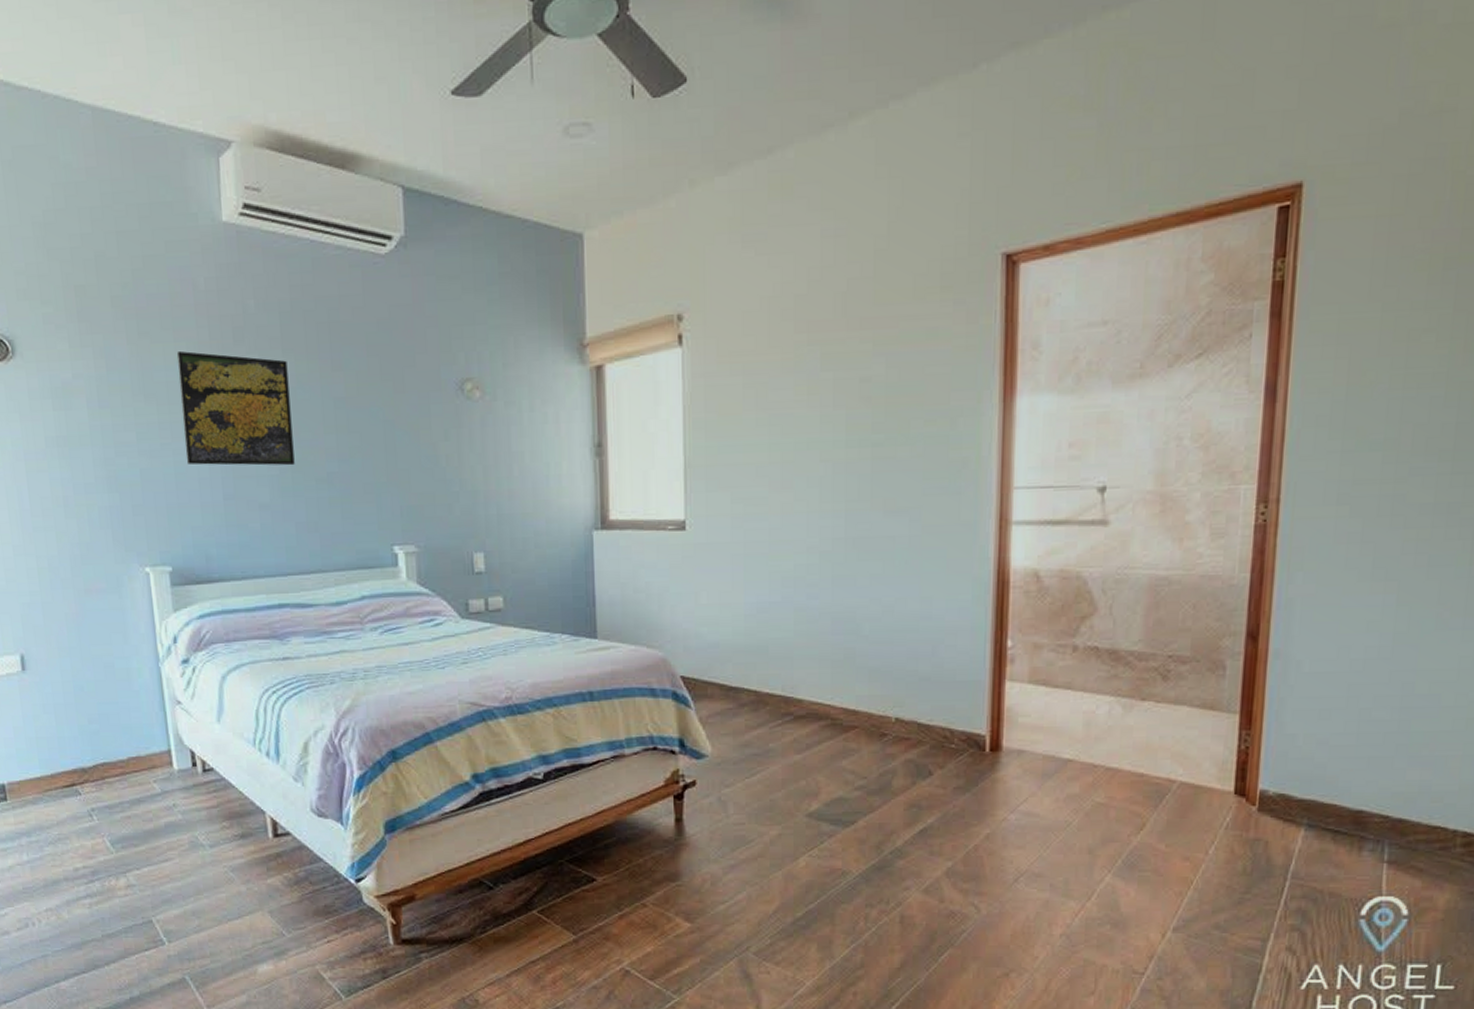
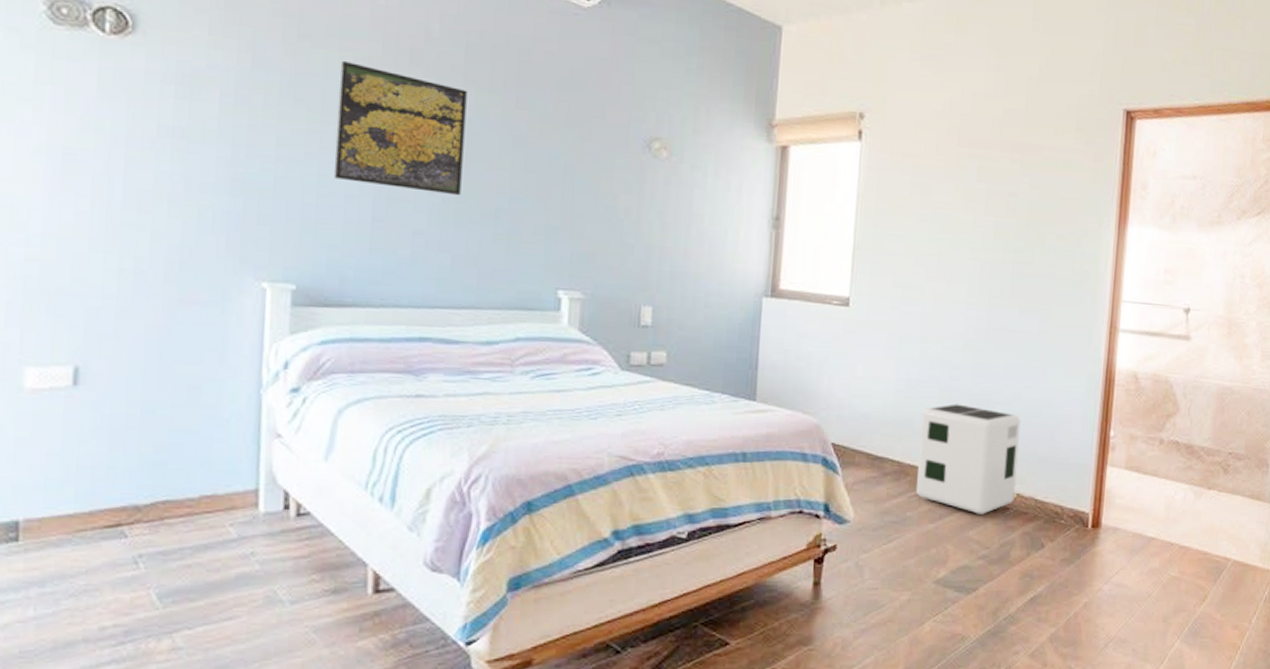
air purifier: none [777,624,894,742] -> present [915,403,1021,514]

